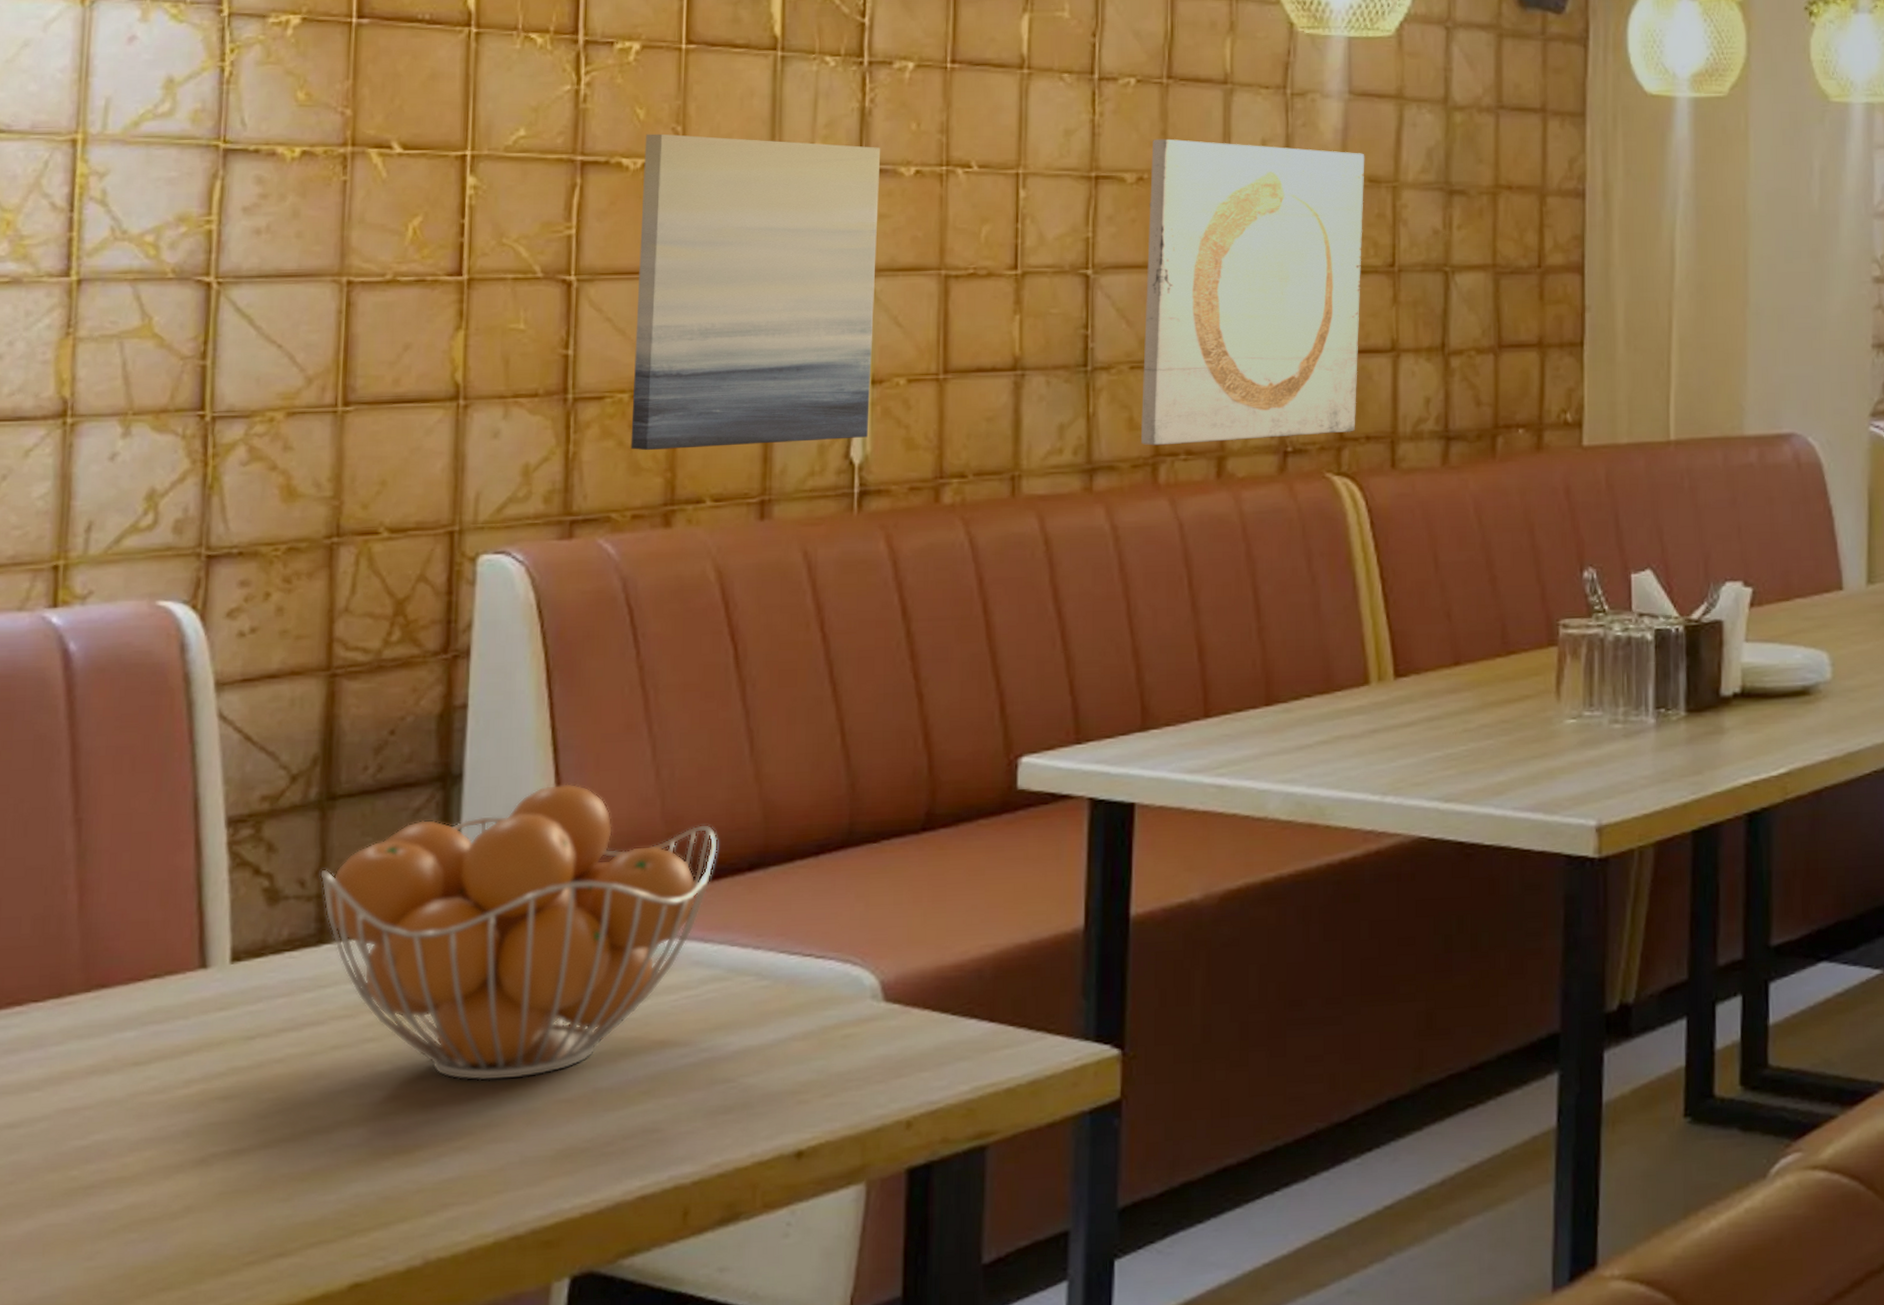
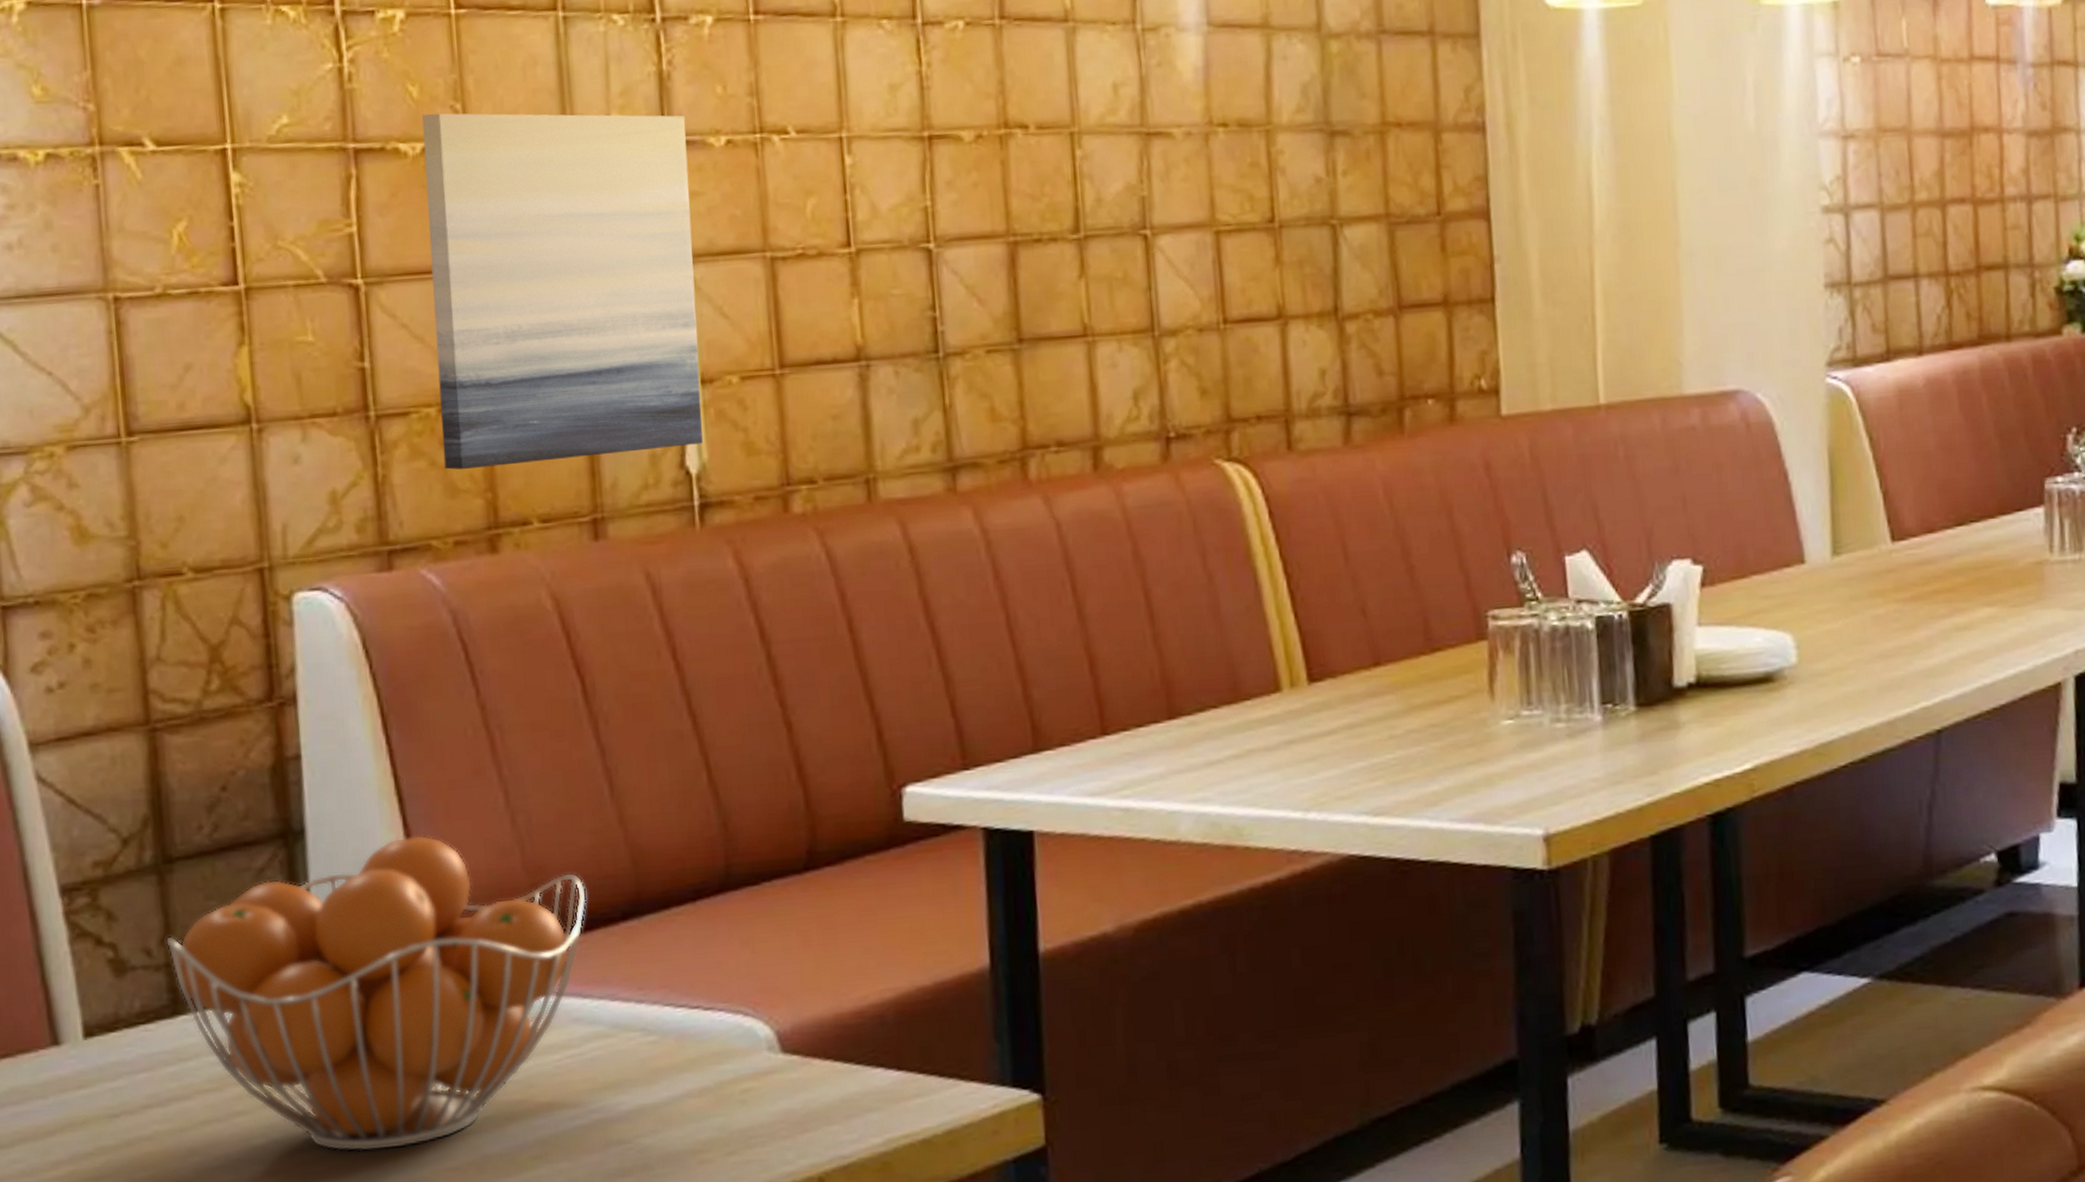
wall art: present [1141,138,1365,446] -> none [989,88,1244,438]

